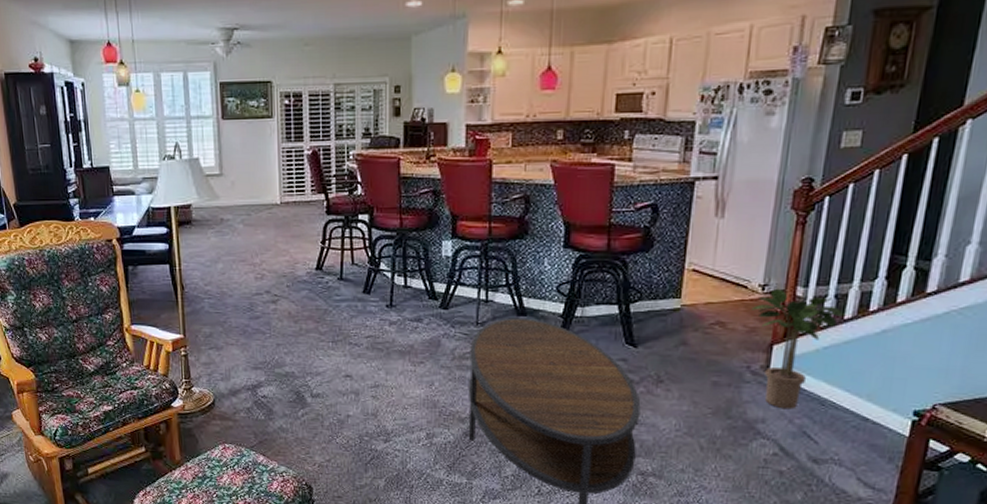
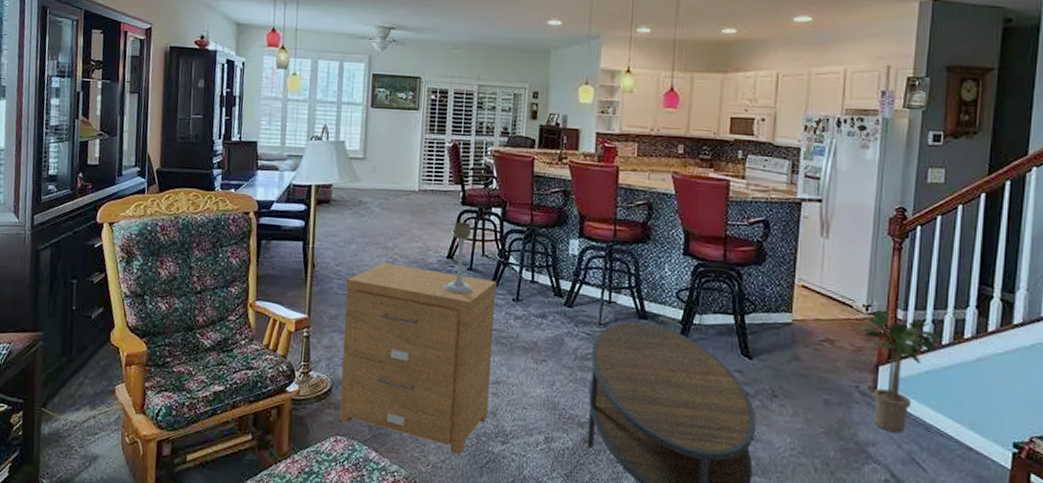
nightstand: none [217,279,369,454] -> present [338,262,497,455]
candle holder: none [316,232,345,303] -> present [444,222,473,294]

